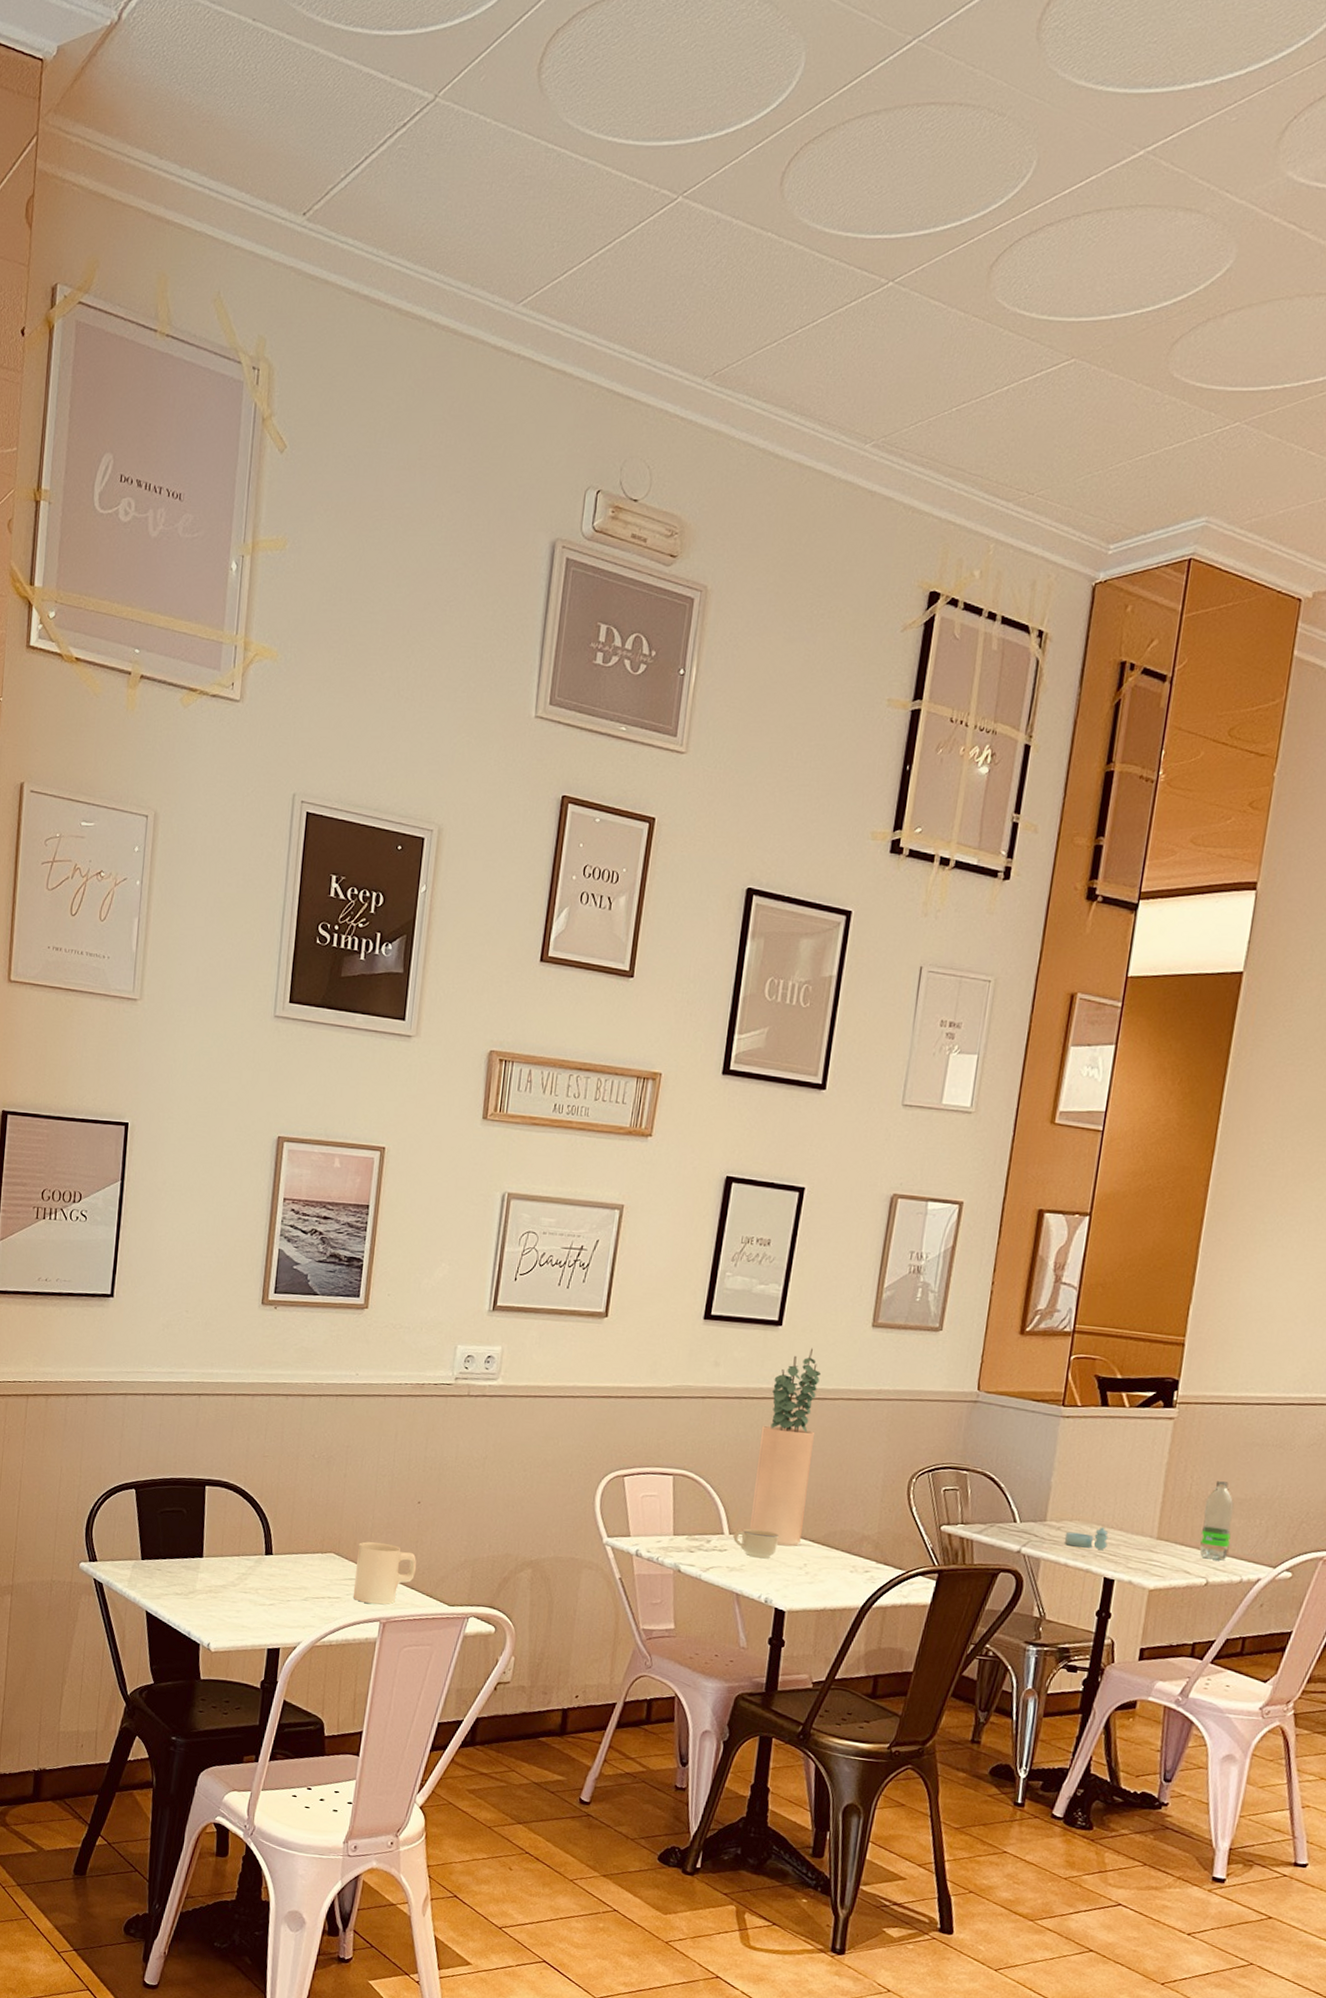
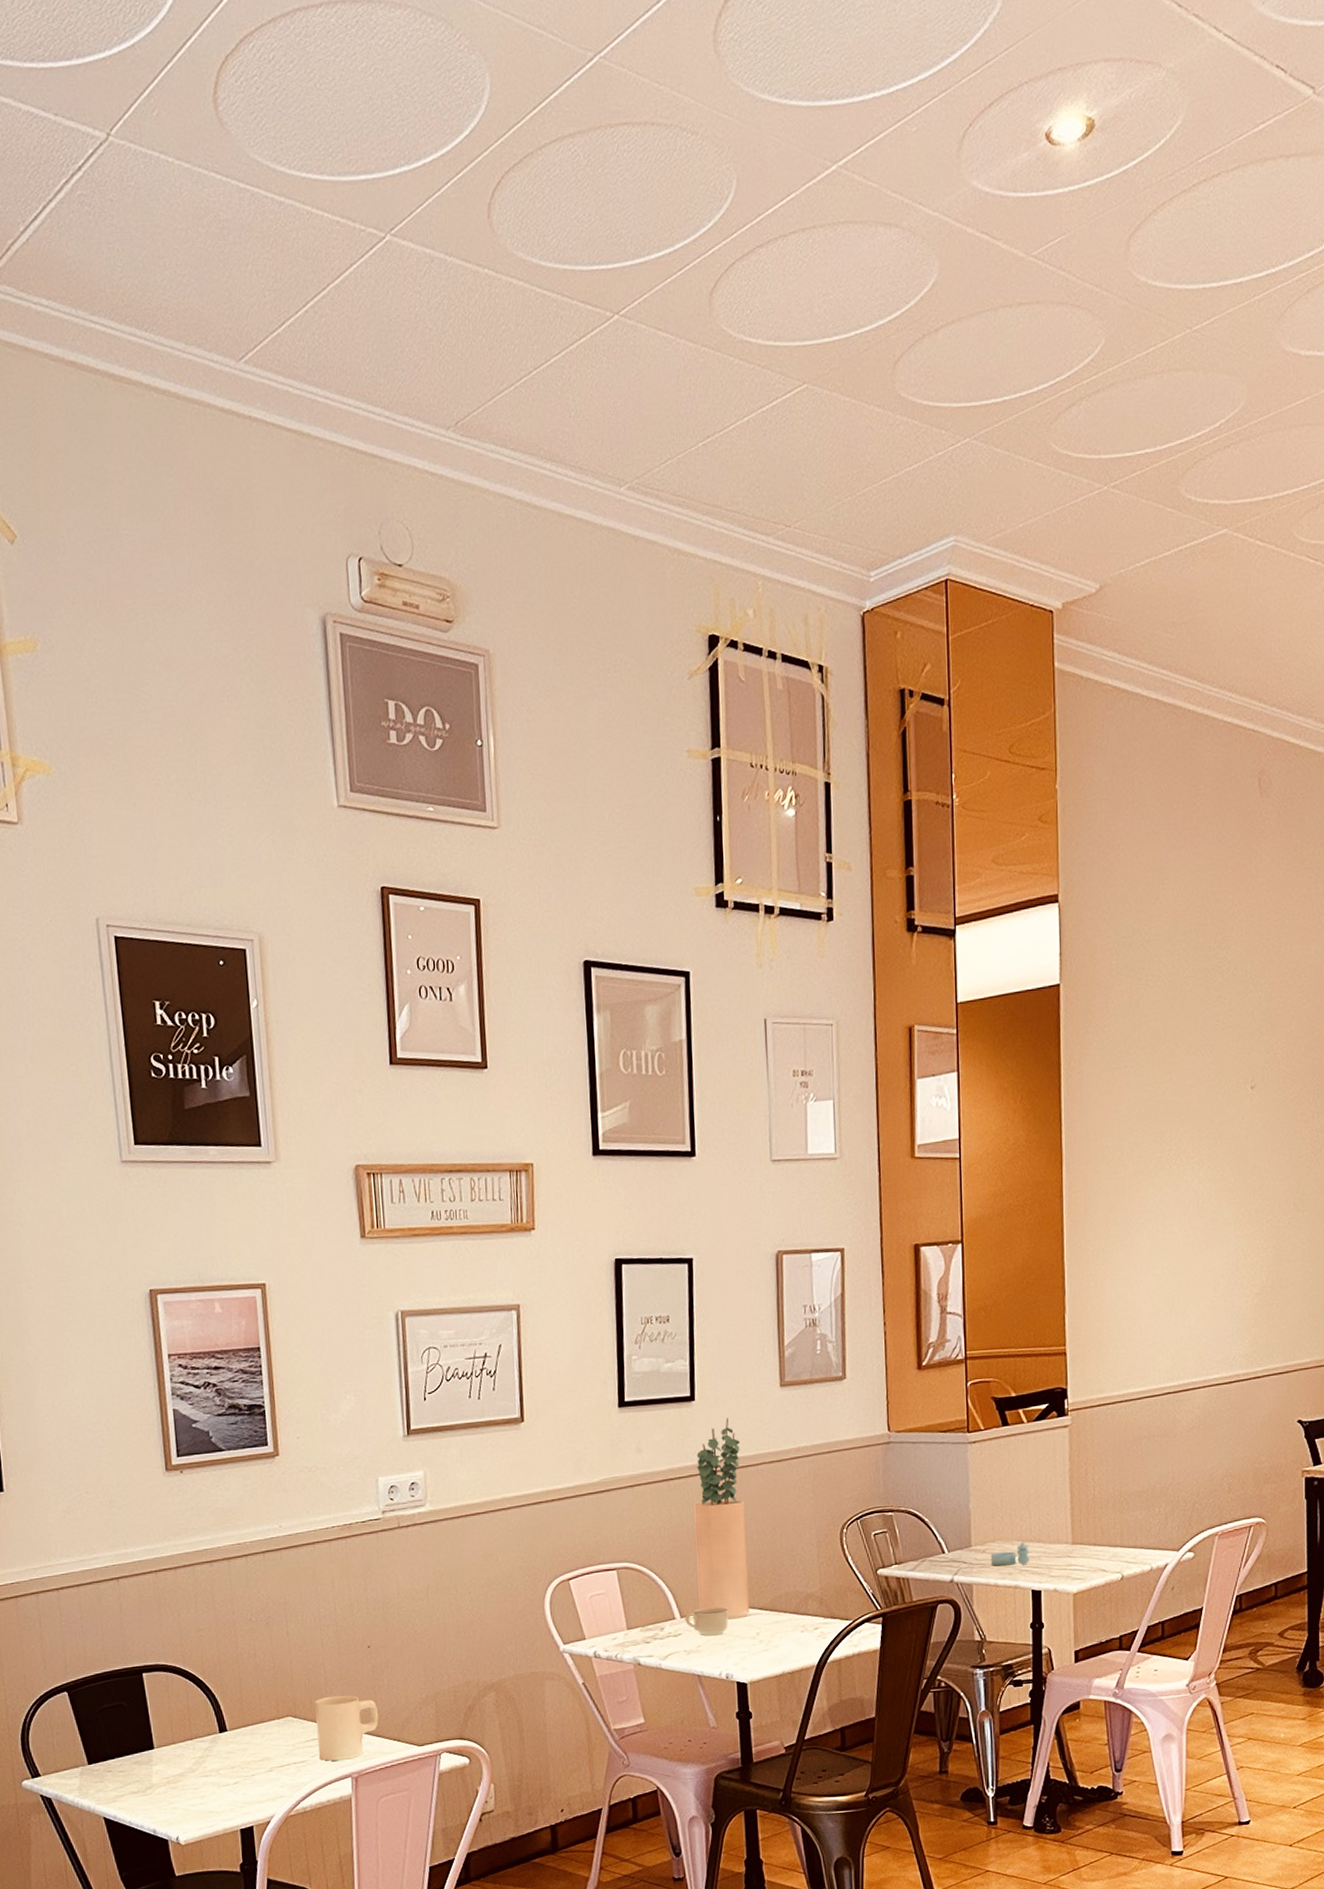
bottle: present [1199,1481,1235,1561] -> none [1109,1478,1136,1554]

